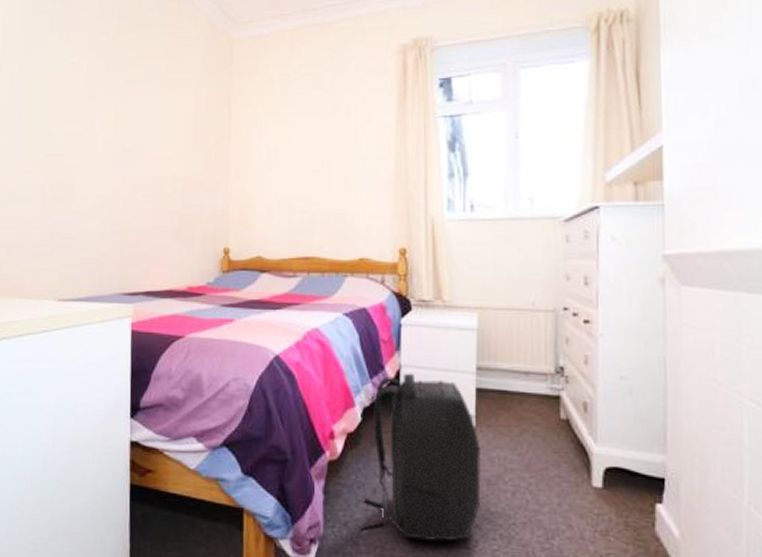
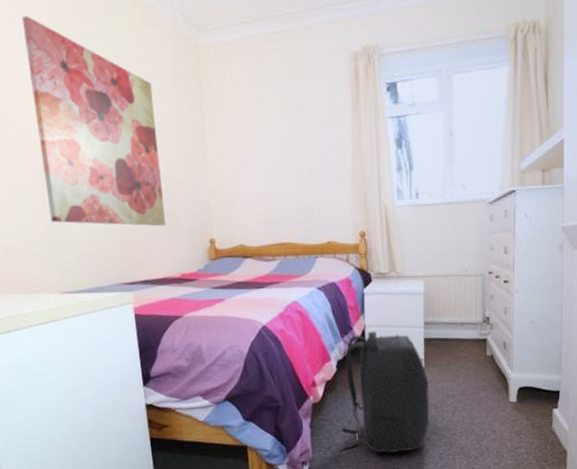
wall art: none [58,11,180,231] -> present [21,16,166,227]

